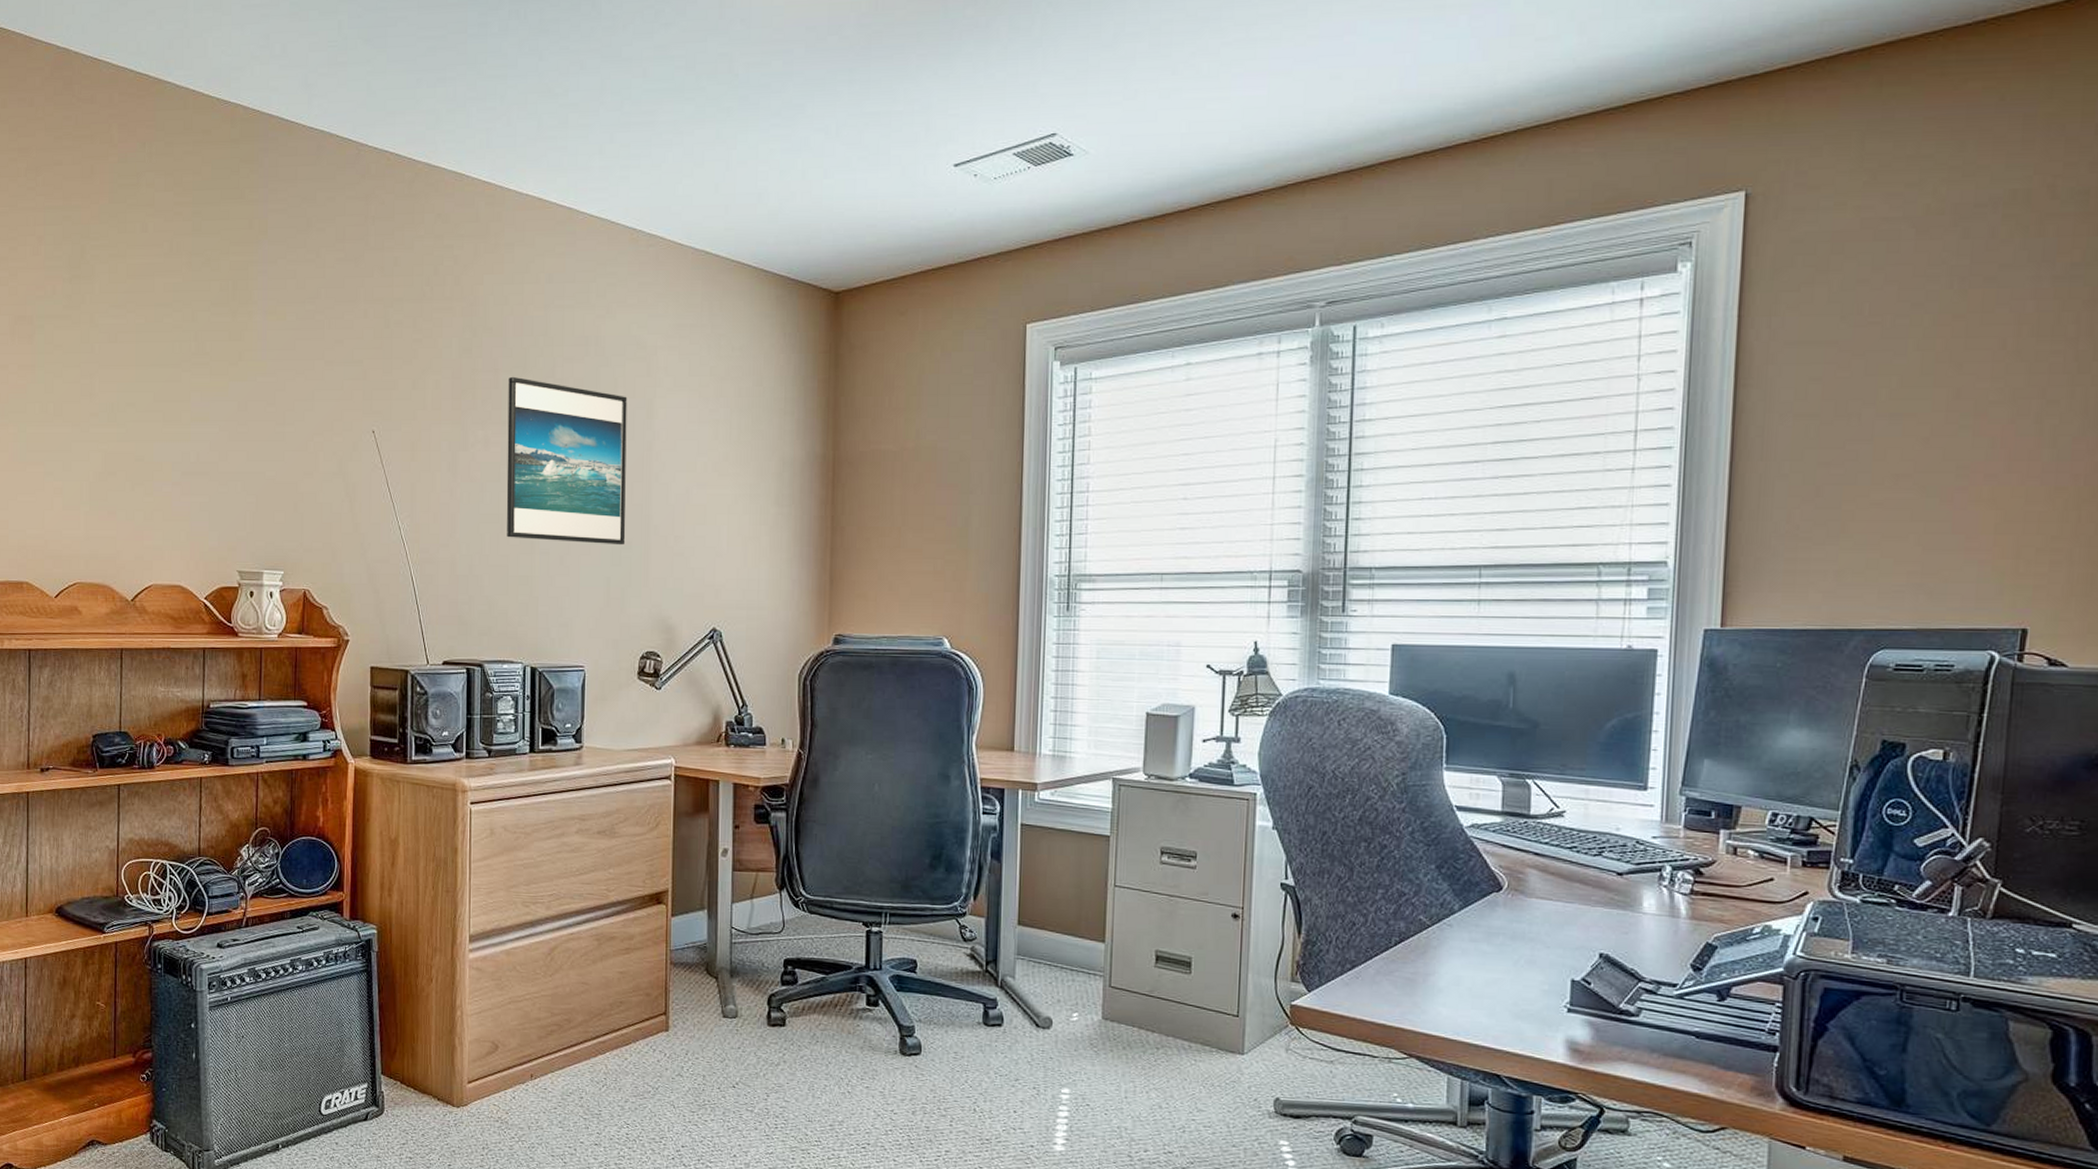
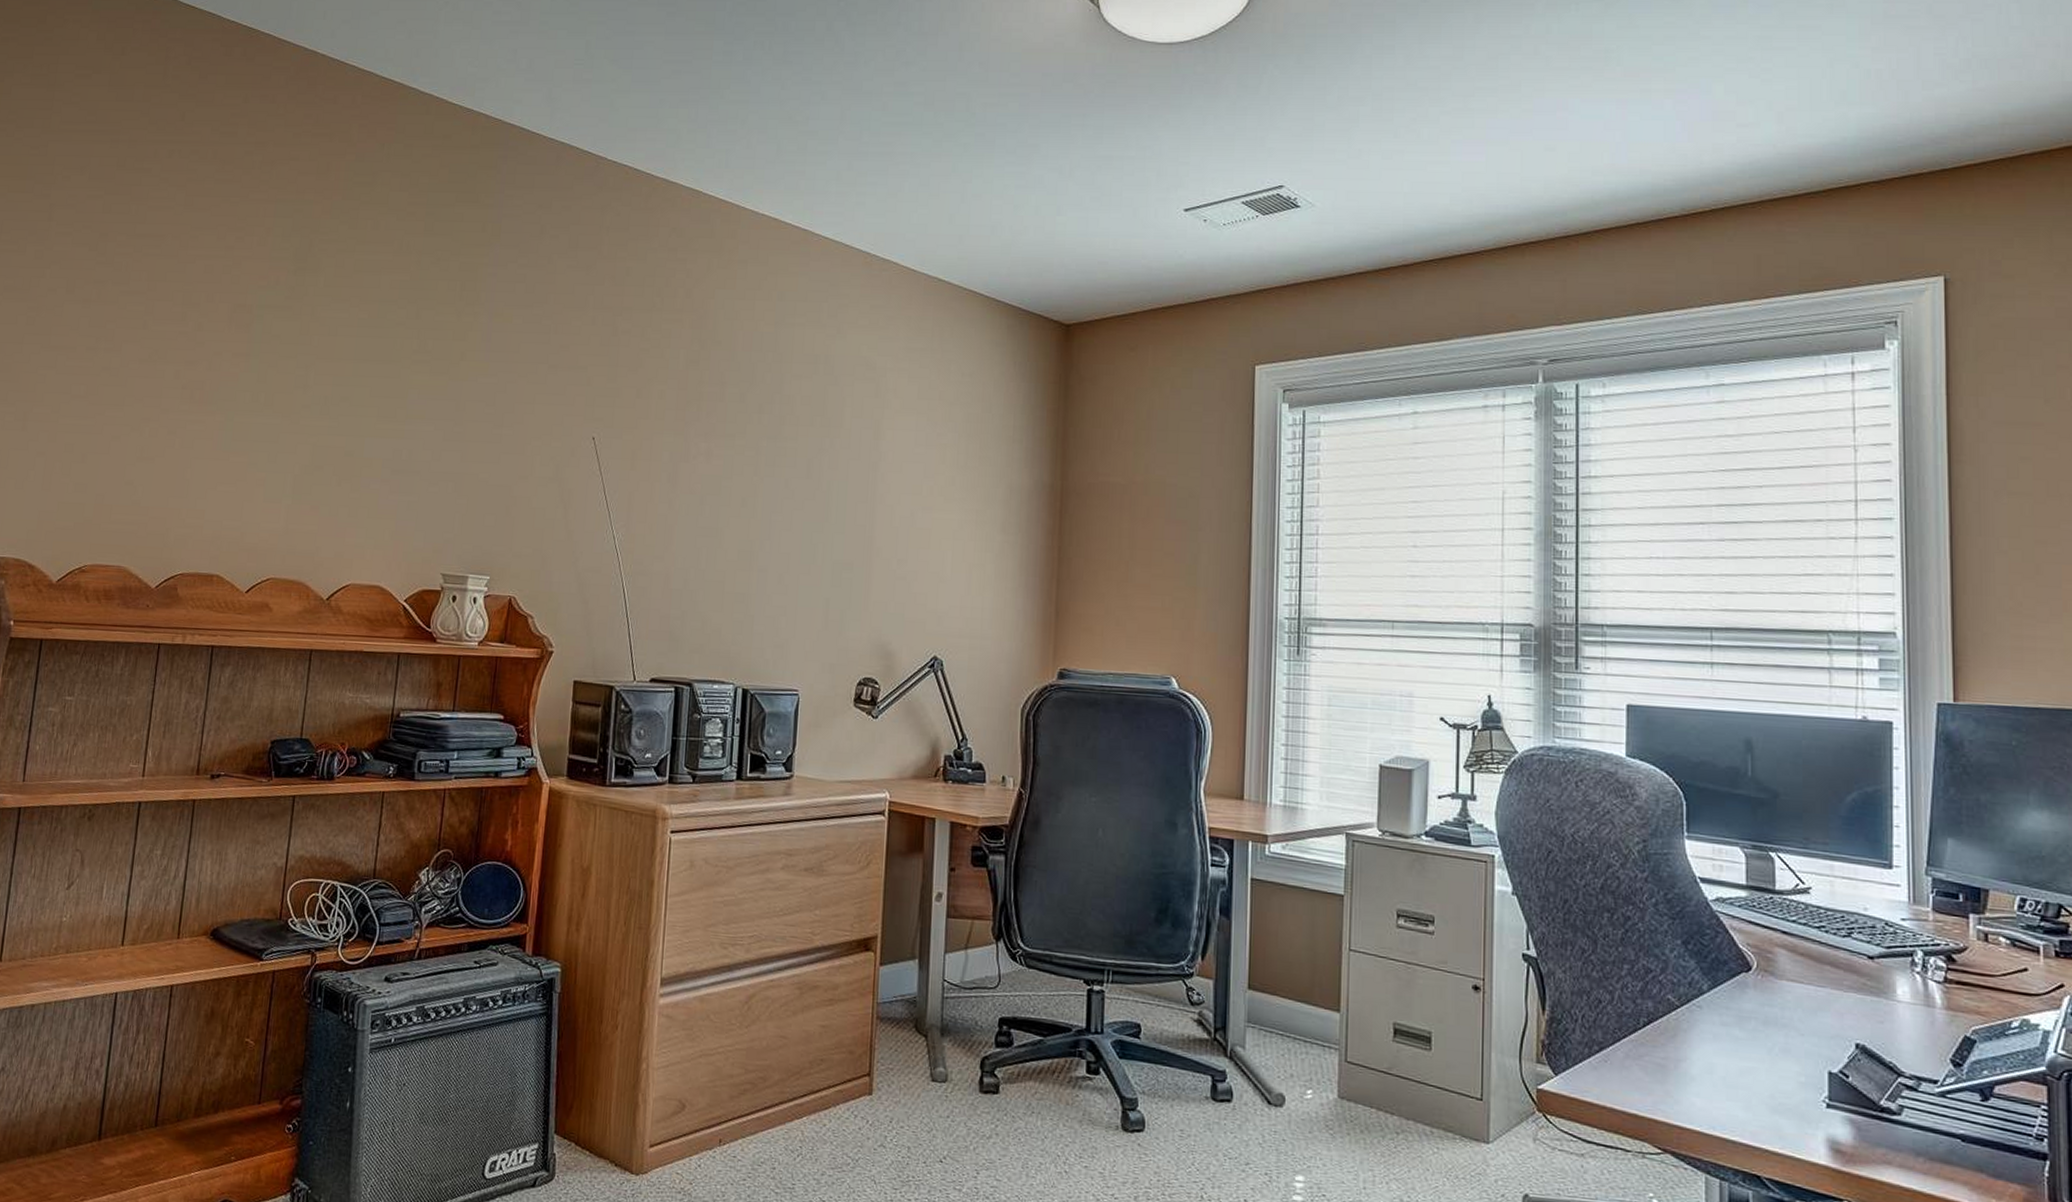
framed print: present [506,376,627,546] -> none [725,390,855,566]

